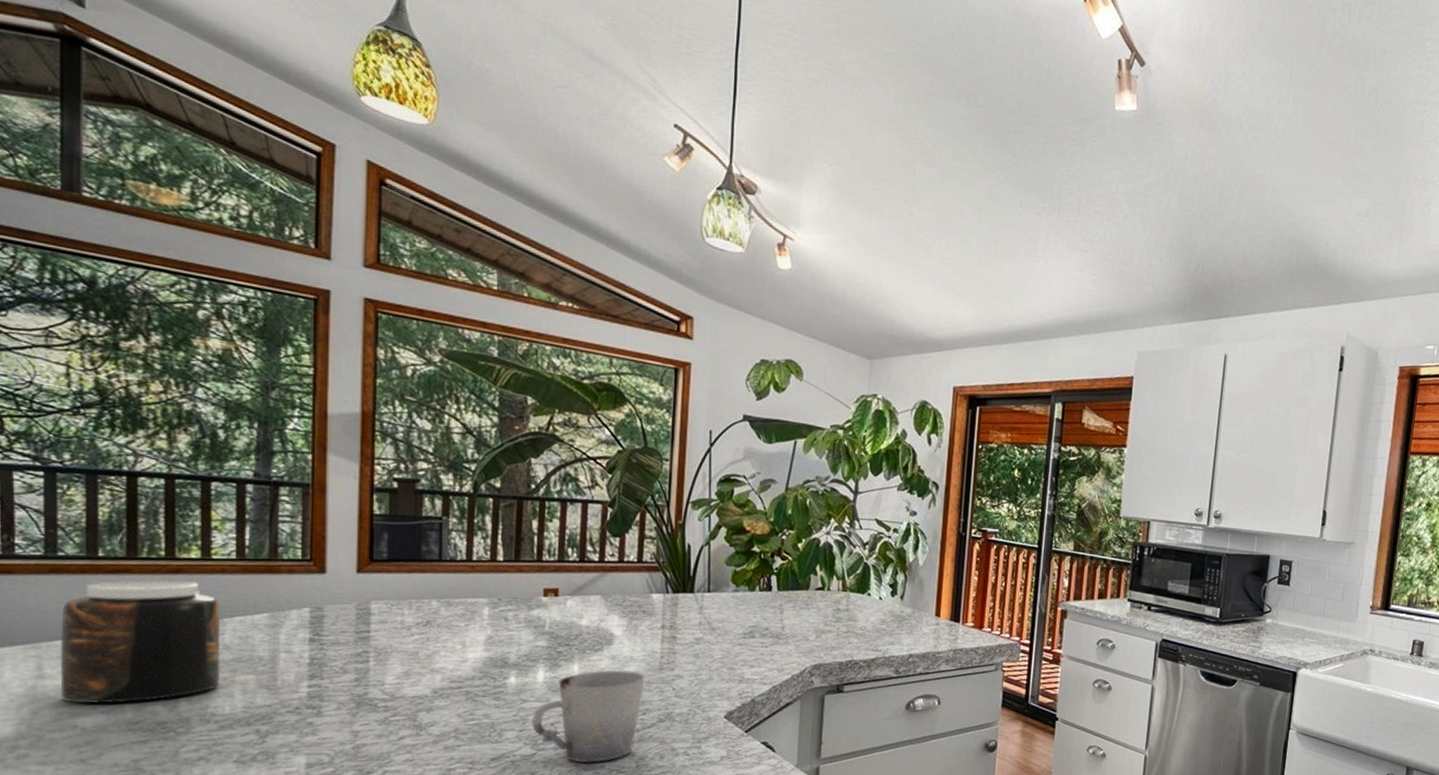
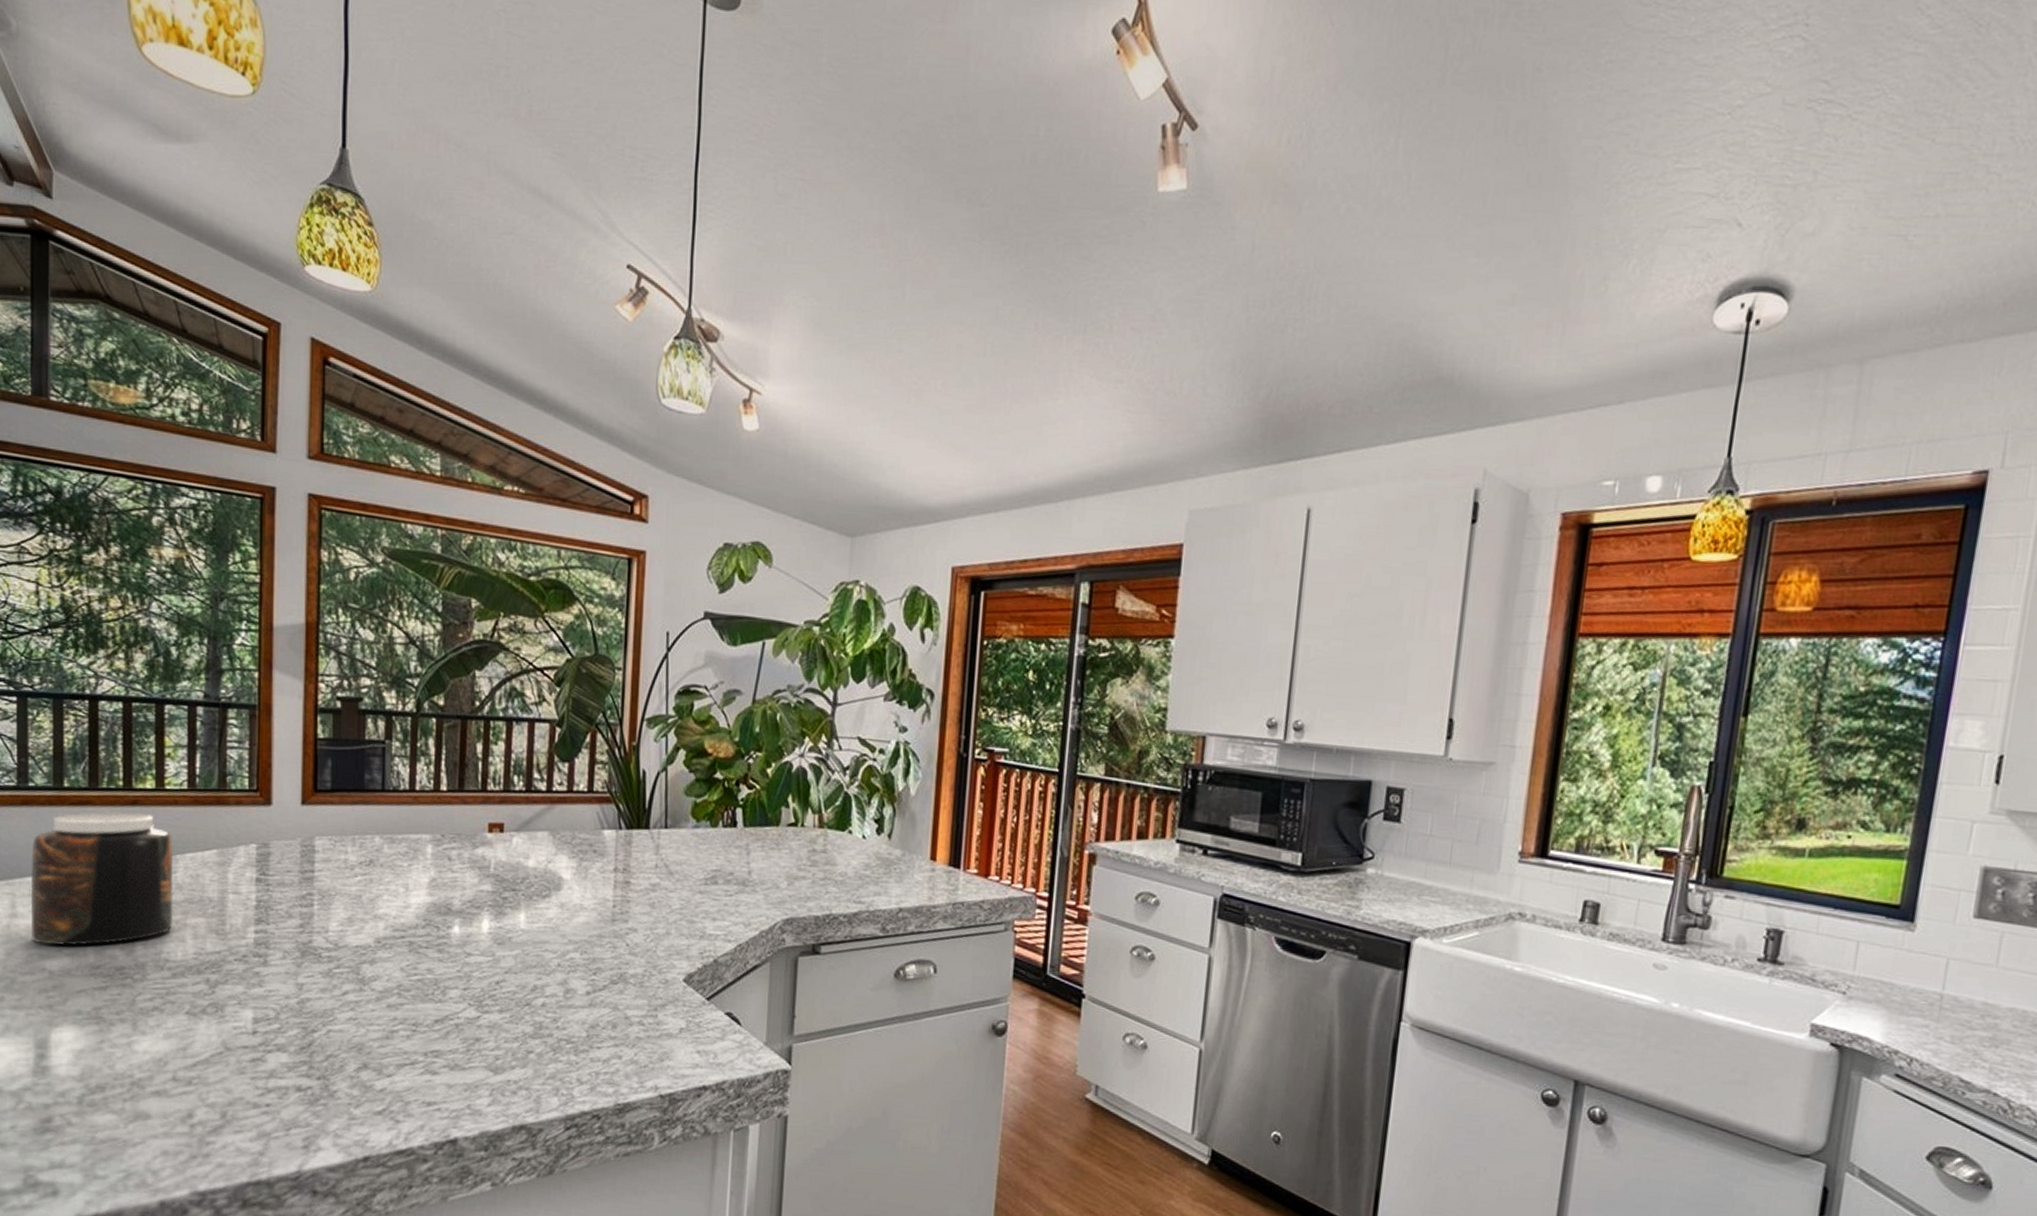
cup: present [531,670,645,764] -> none [476,920,596,1031]

